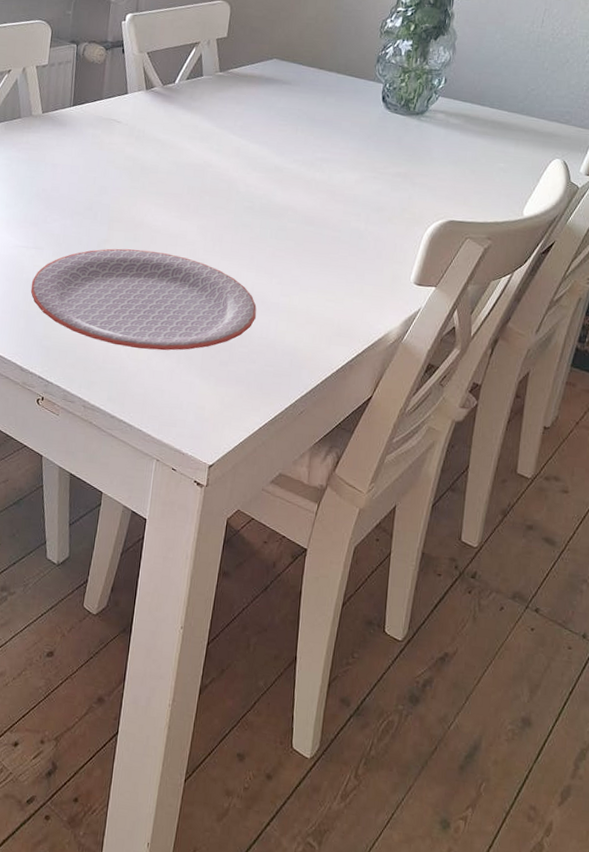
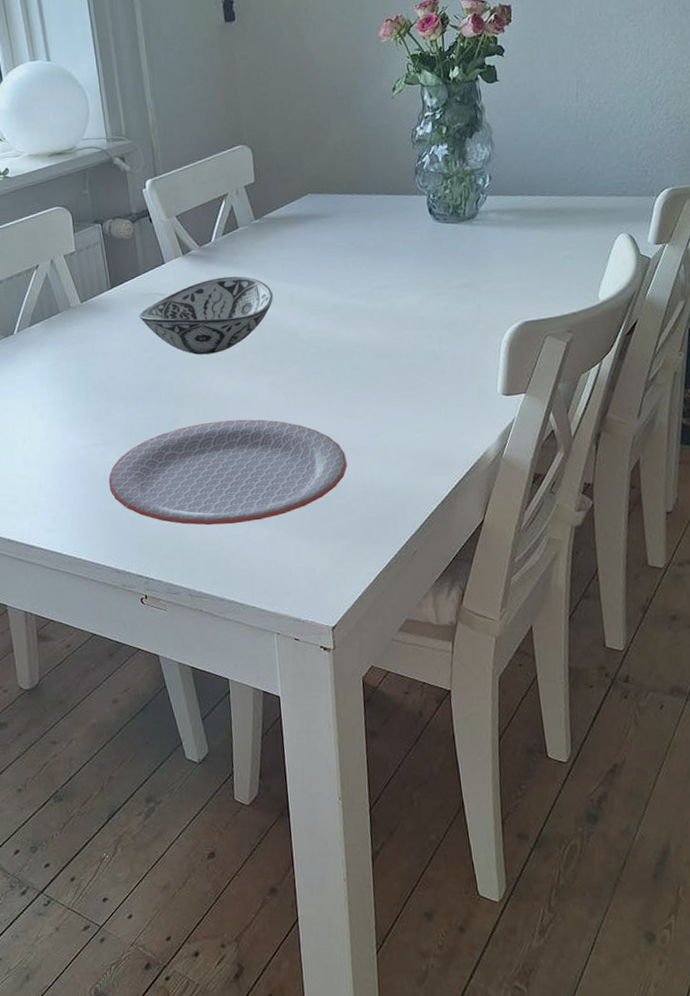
decorative bowl: none [93,117,222,187] -> present [138,276,274,355]

